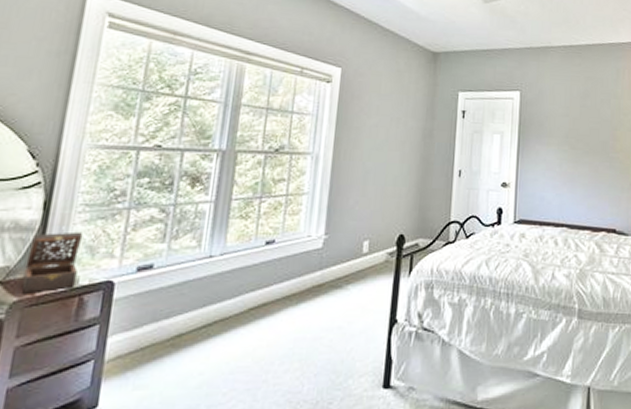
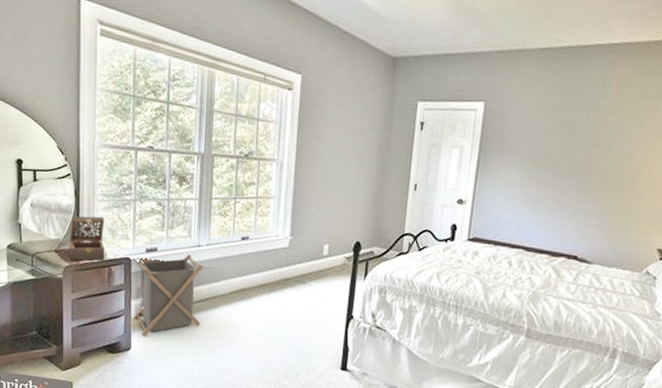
laundry basket: none [107,268,215,384] -> present [133,254,204,336]

